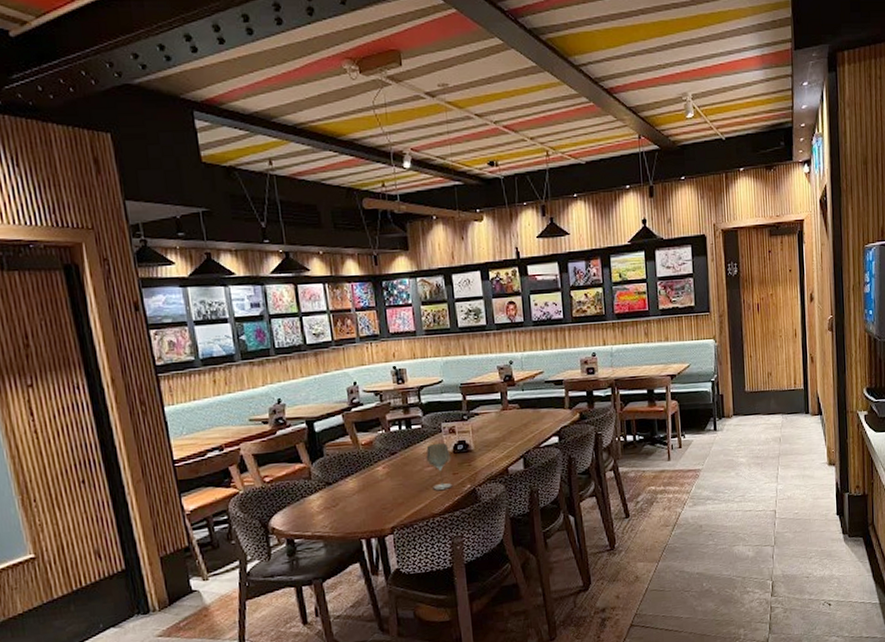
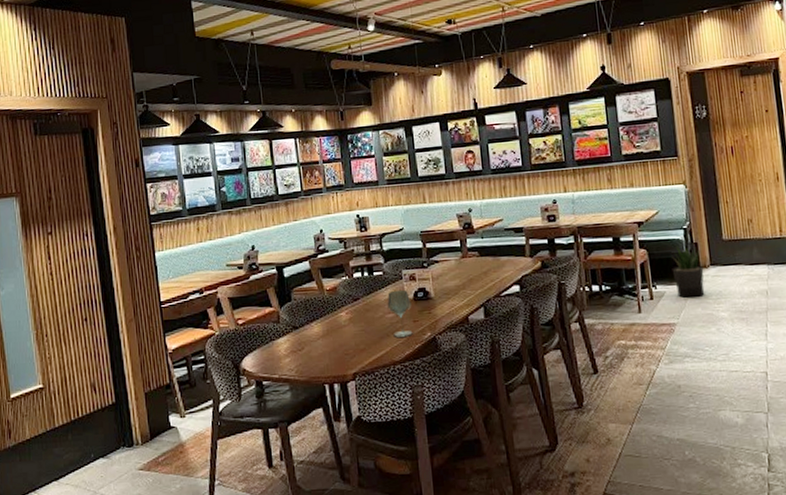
planter: none [699,397,727,446] -> present [672,245,705,299]

